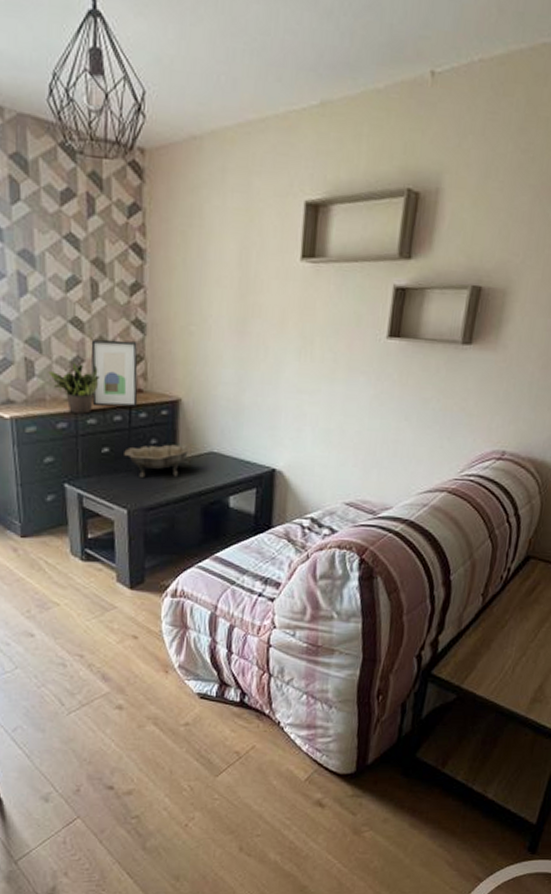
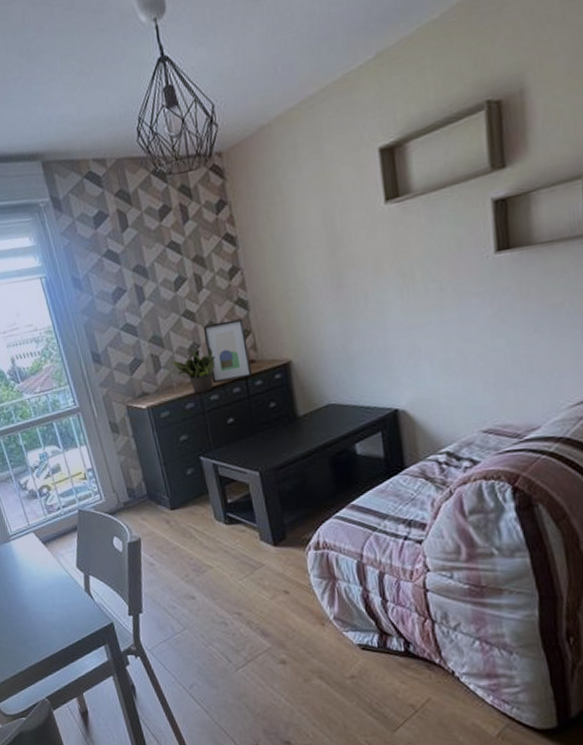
decorative bowl: present [124,443,192,479] -> none [247,400,310,441]

